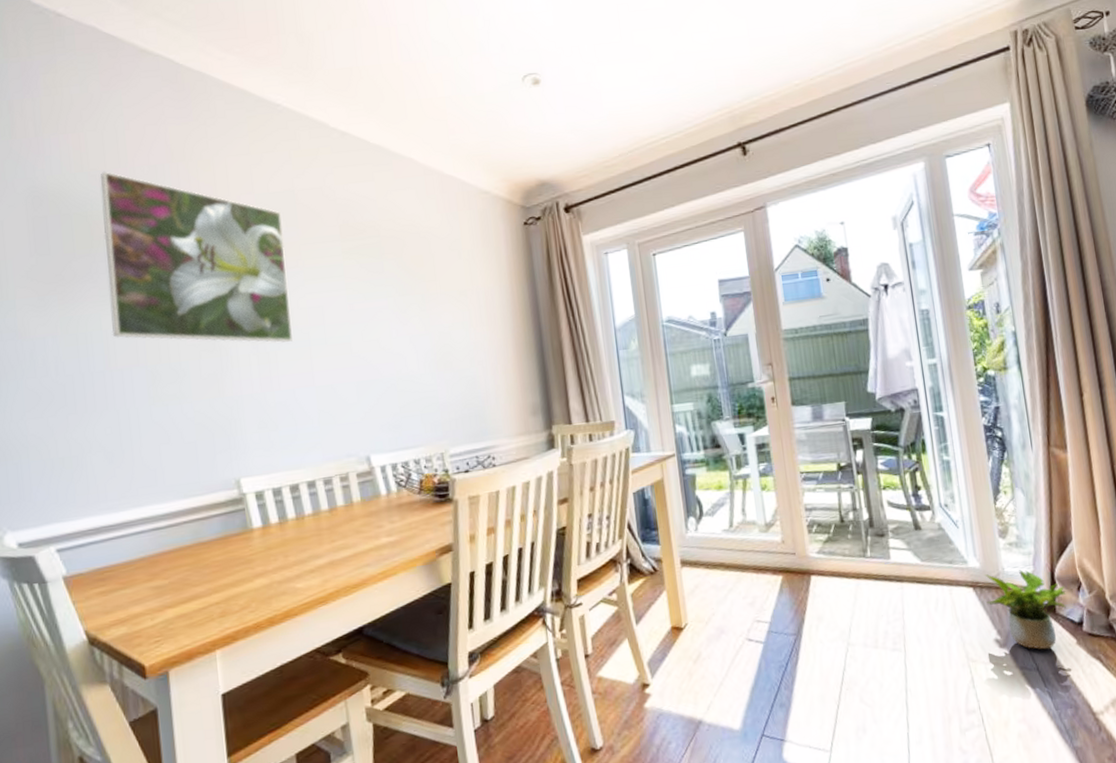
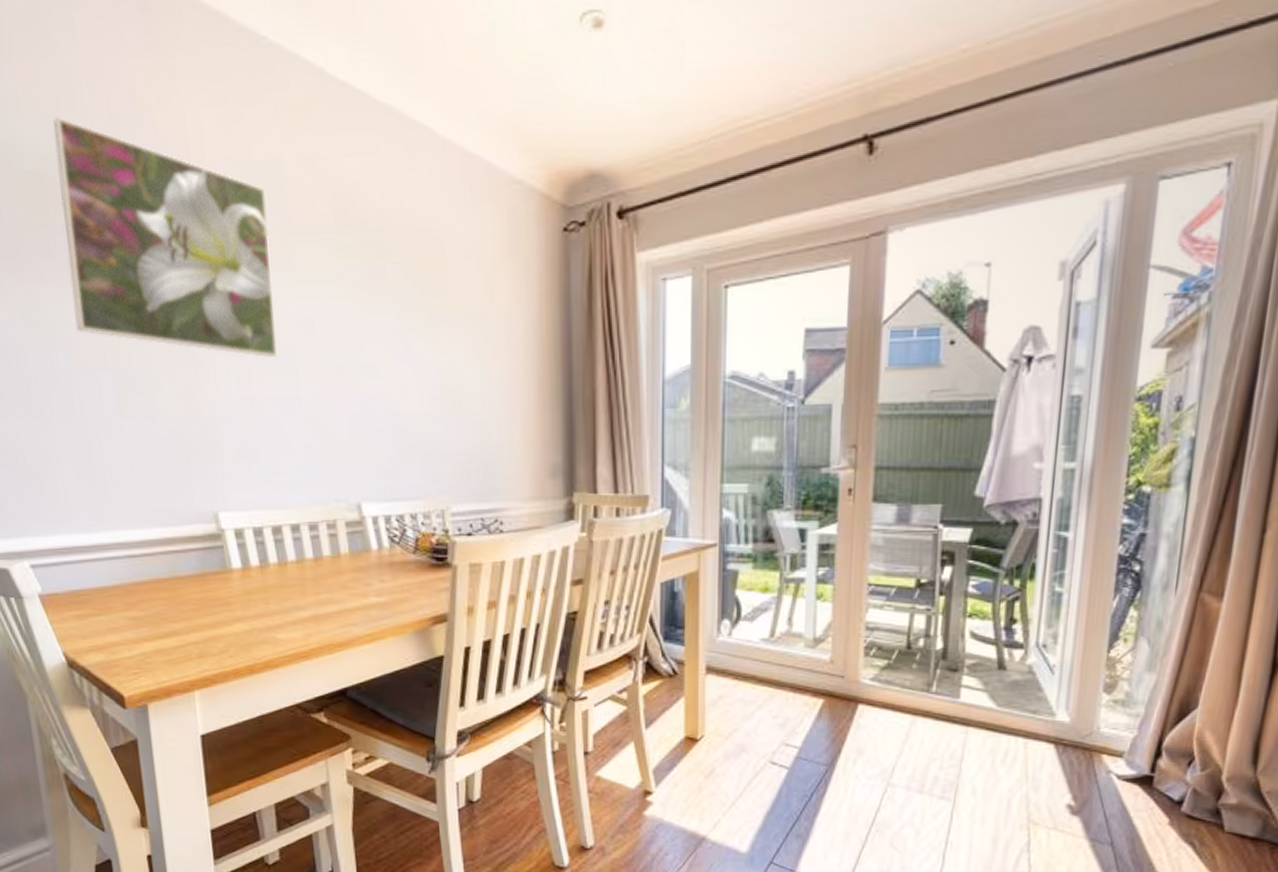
potted plant: present [985,570,1066,650] -> none [1067,732,1172,825]

